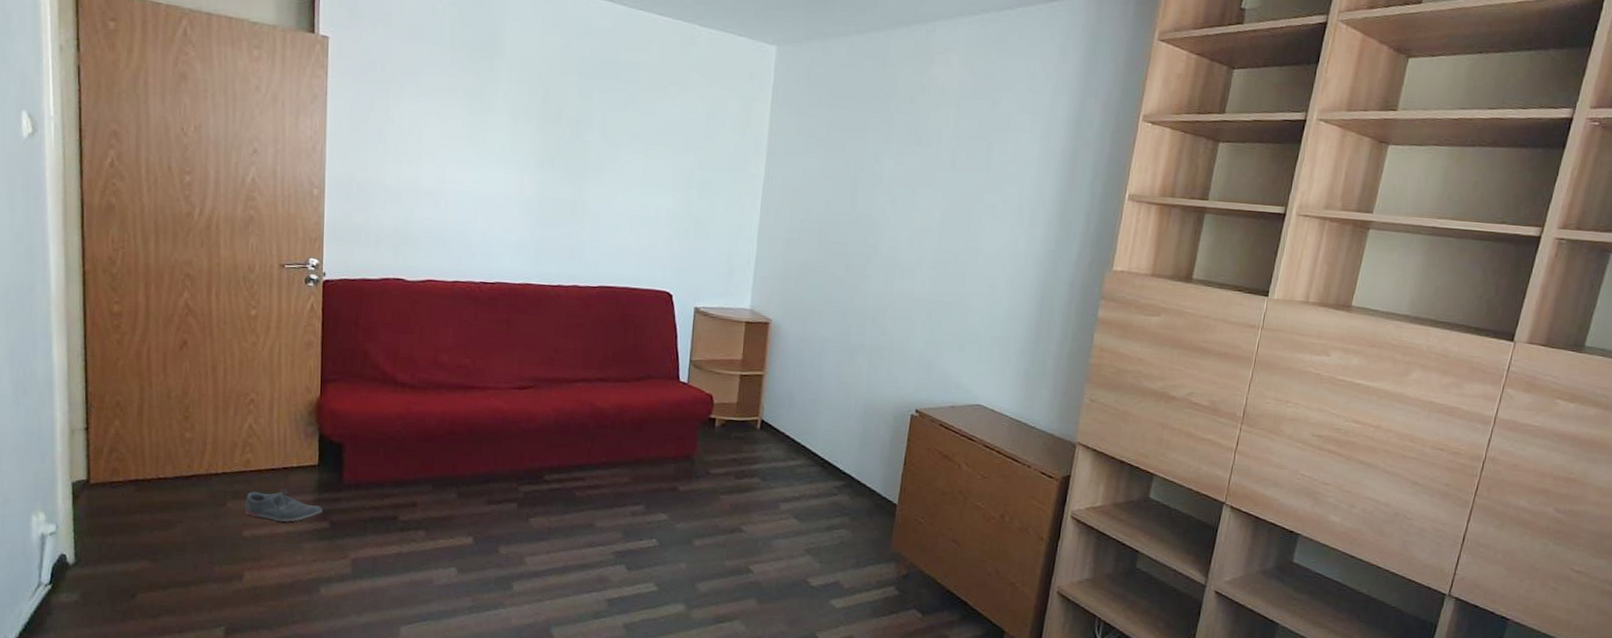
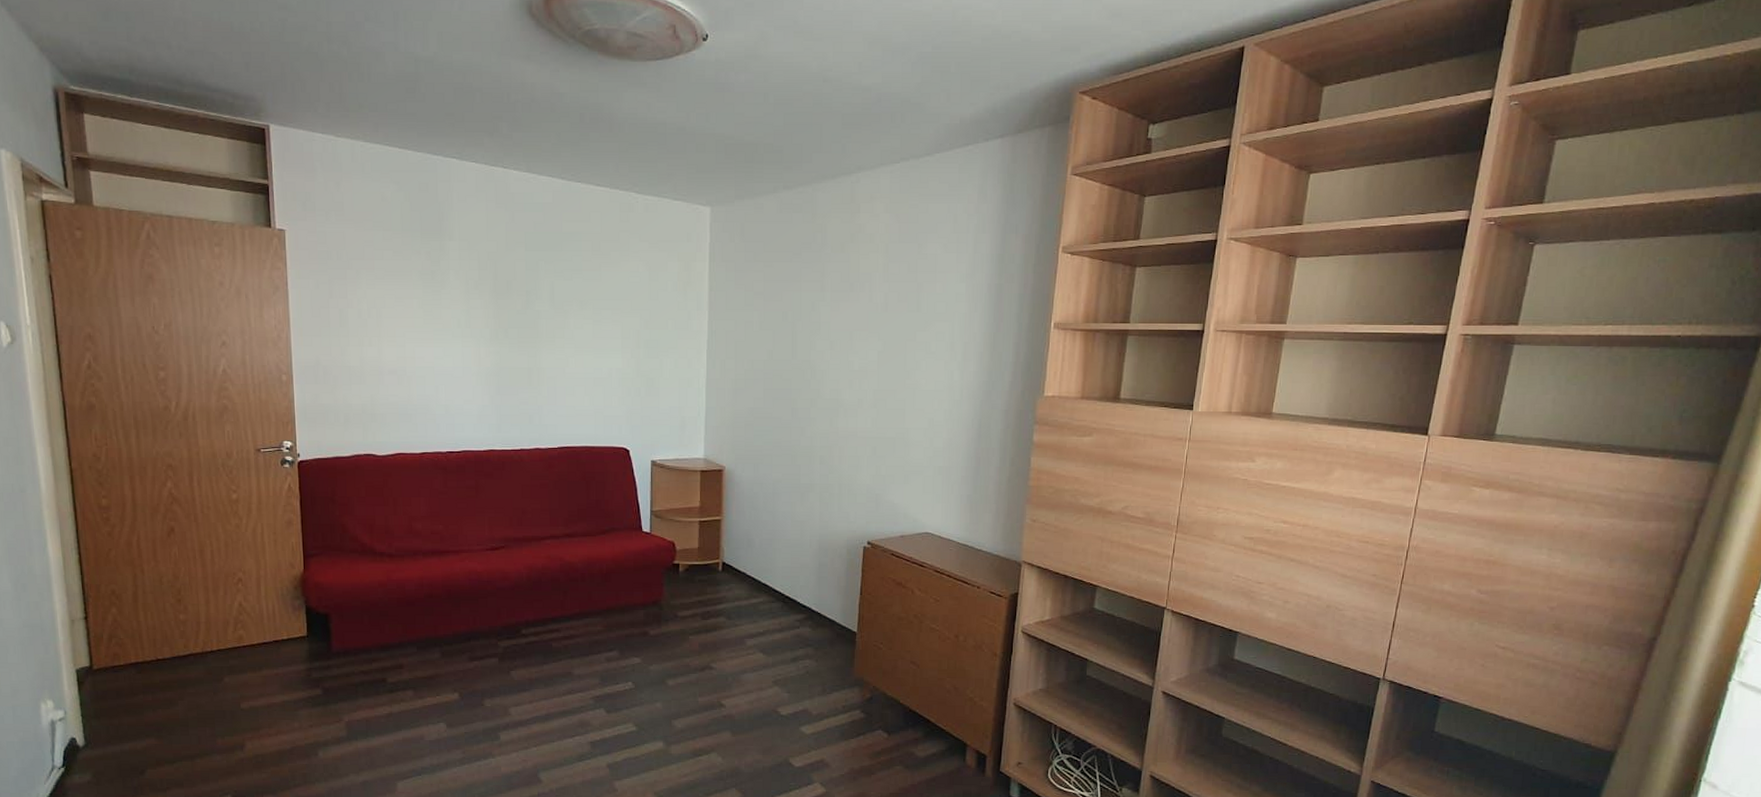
shoe: present [244,488,323,522] -> none [240,660,315,692]

